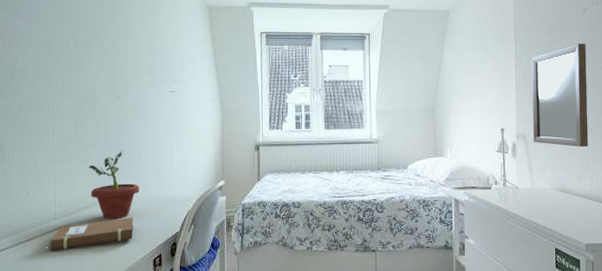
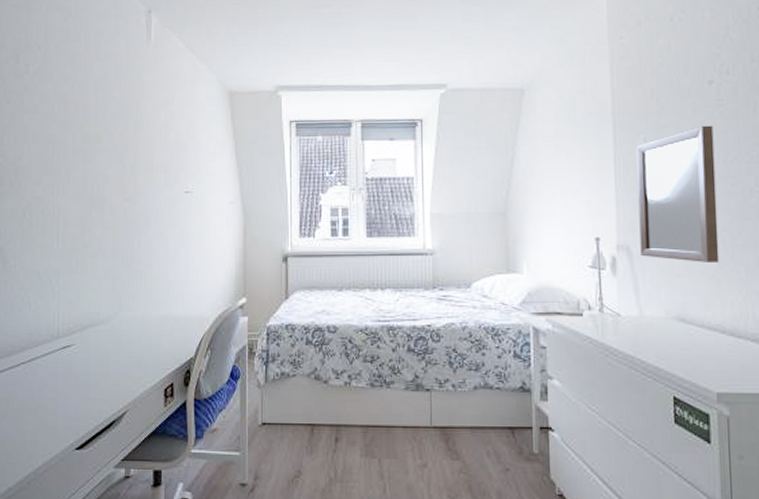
notebook: present [48,218,134,252] -> none [50,339,143,375]
potted plant: present [87,150,140,219] -> none [93,260,150,339]

